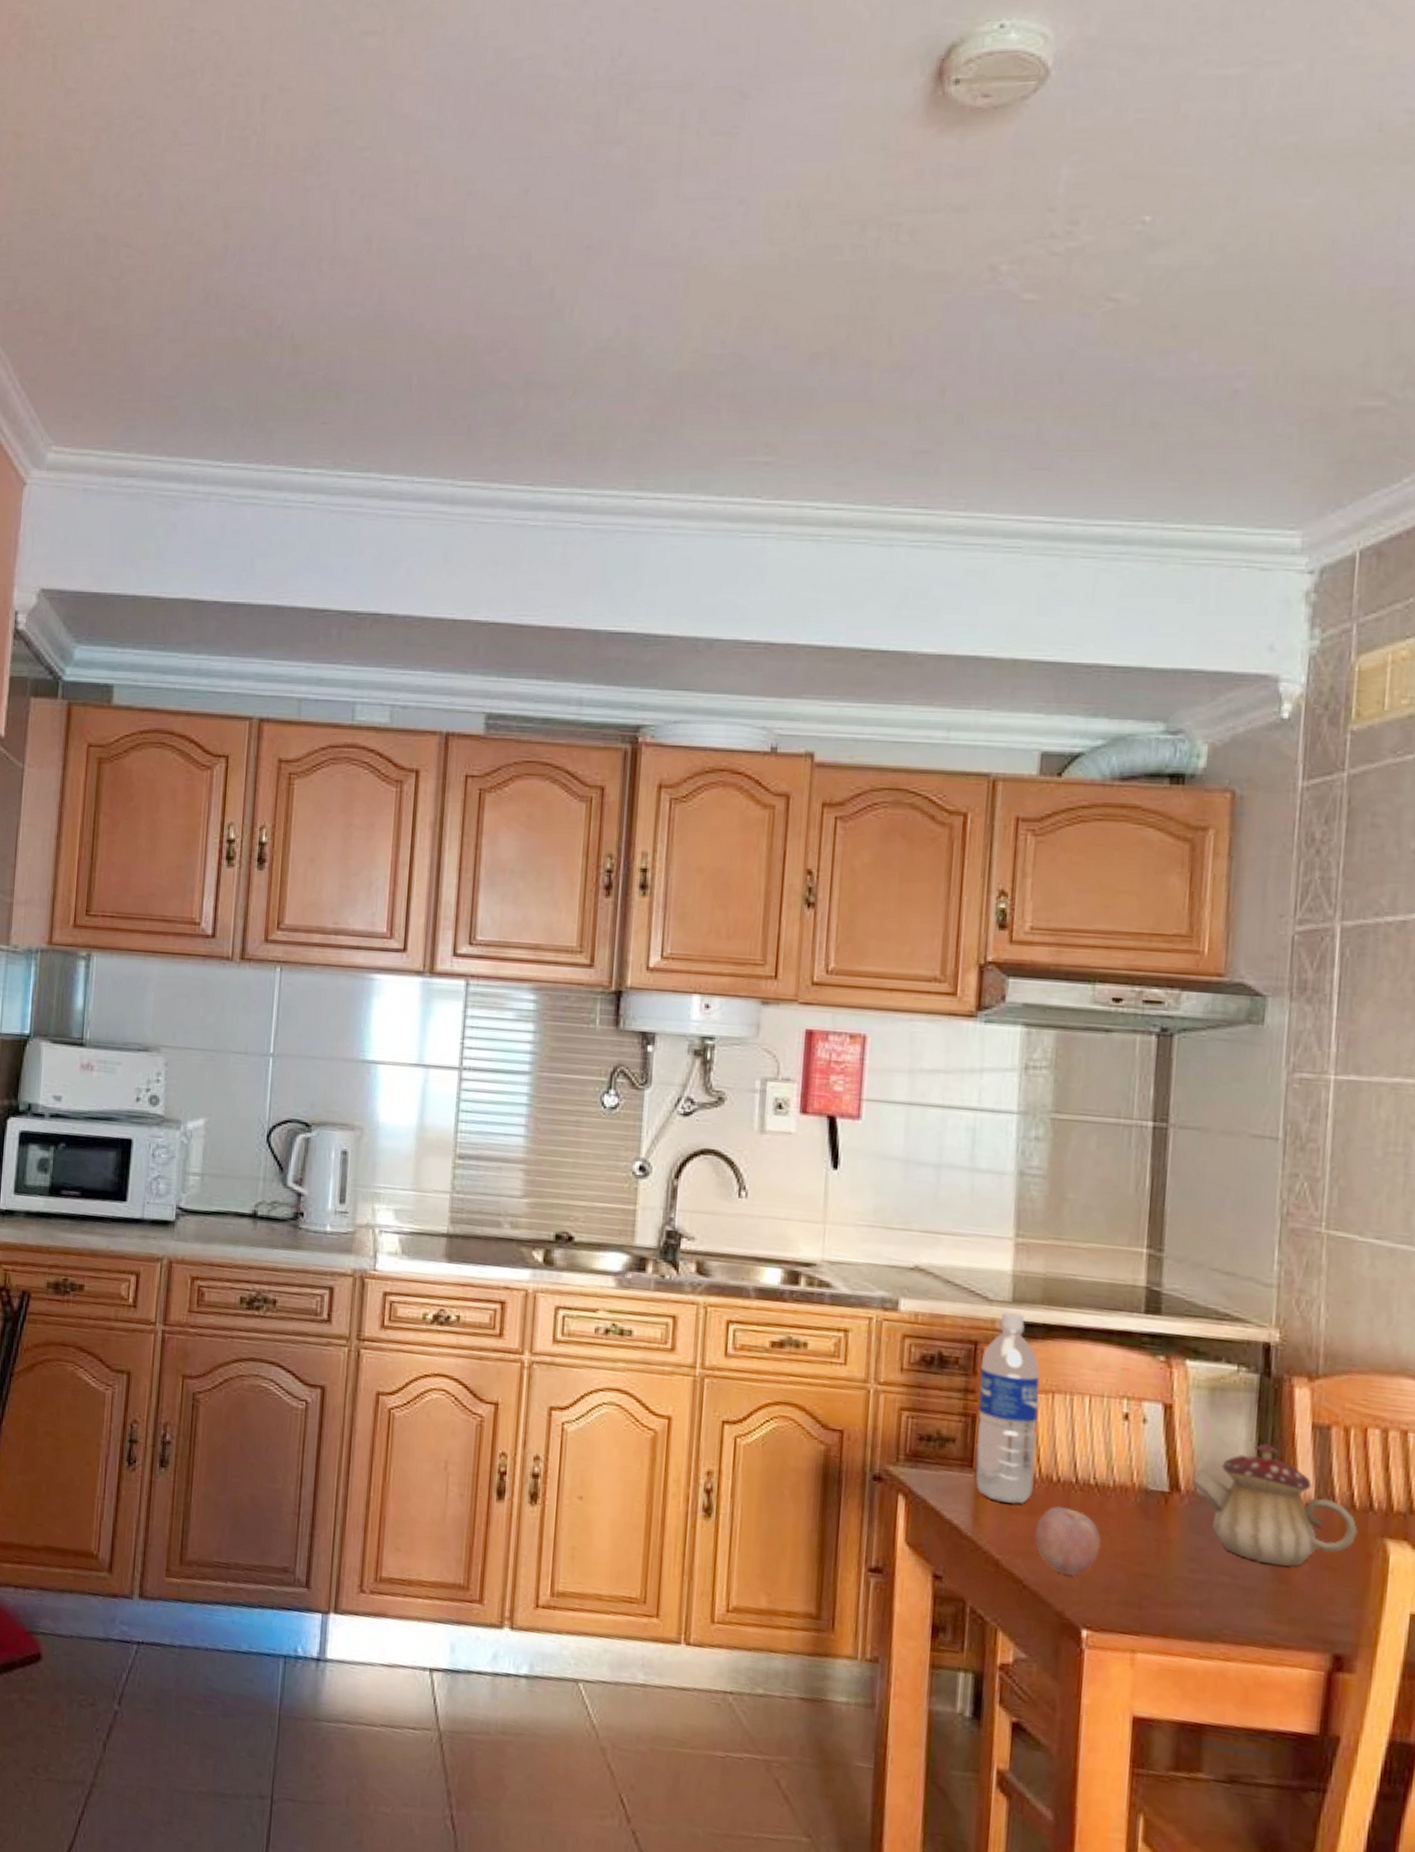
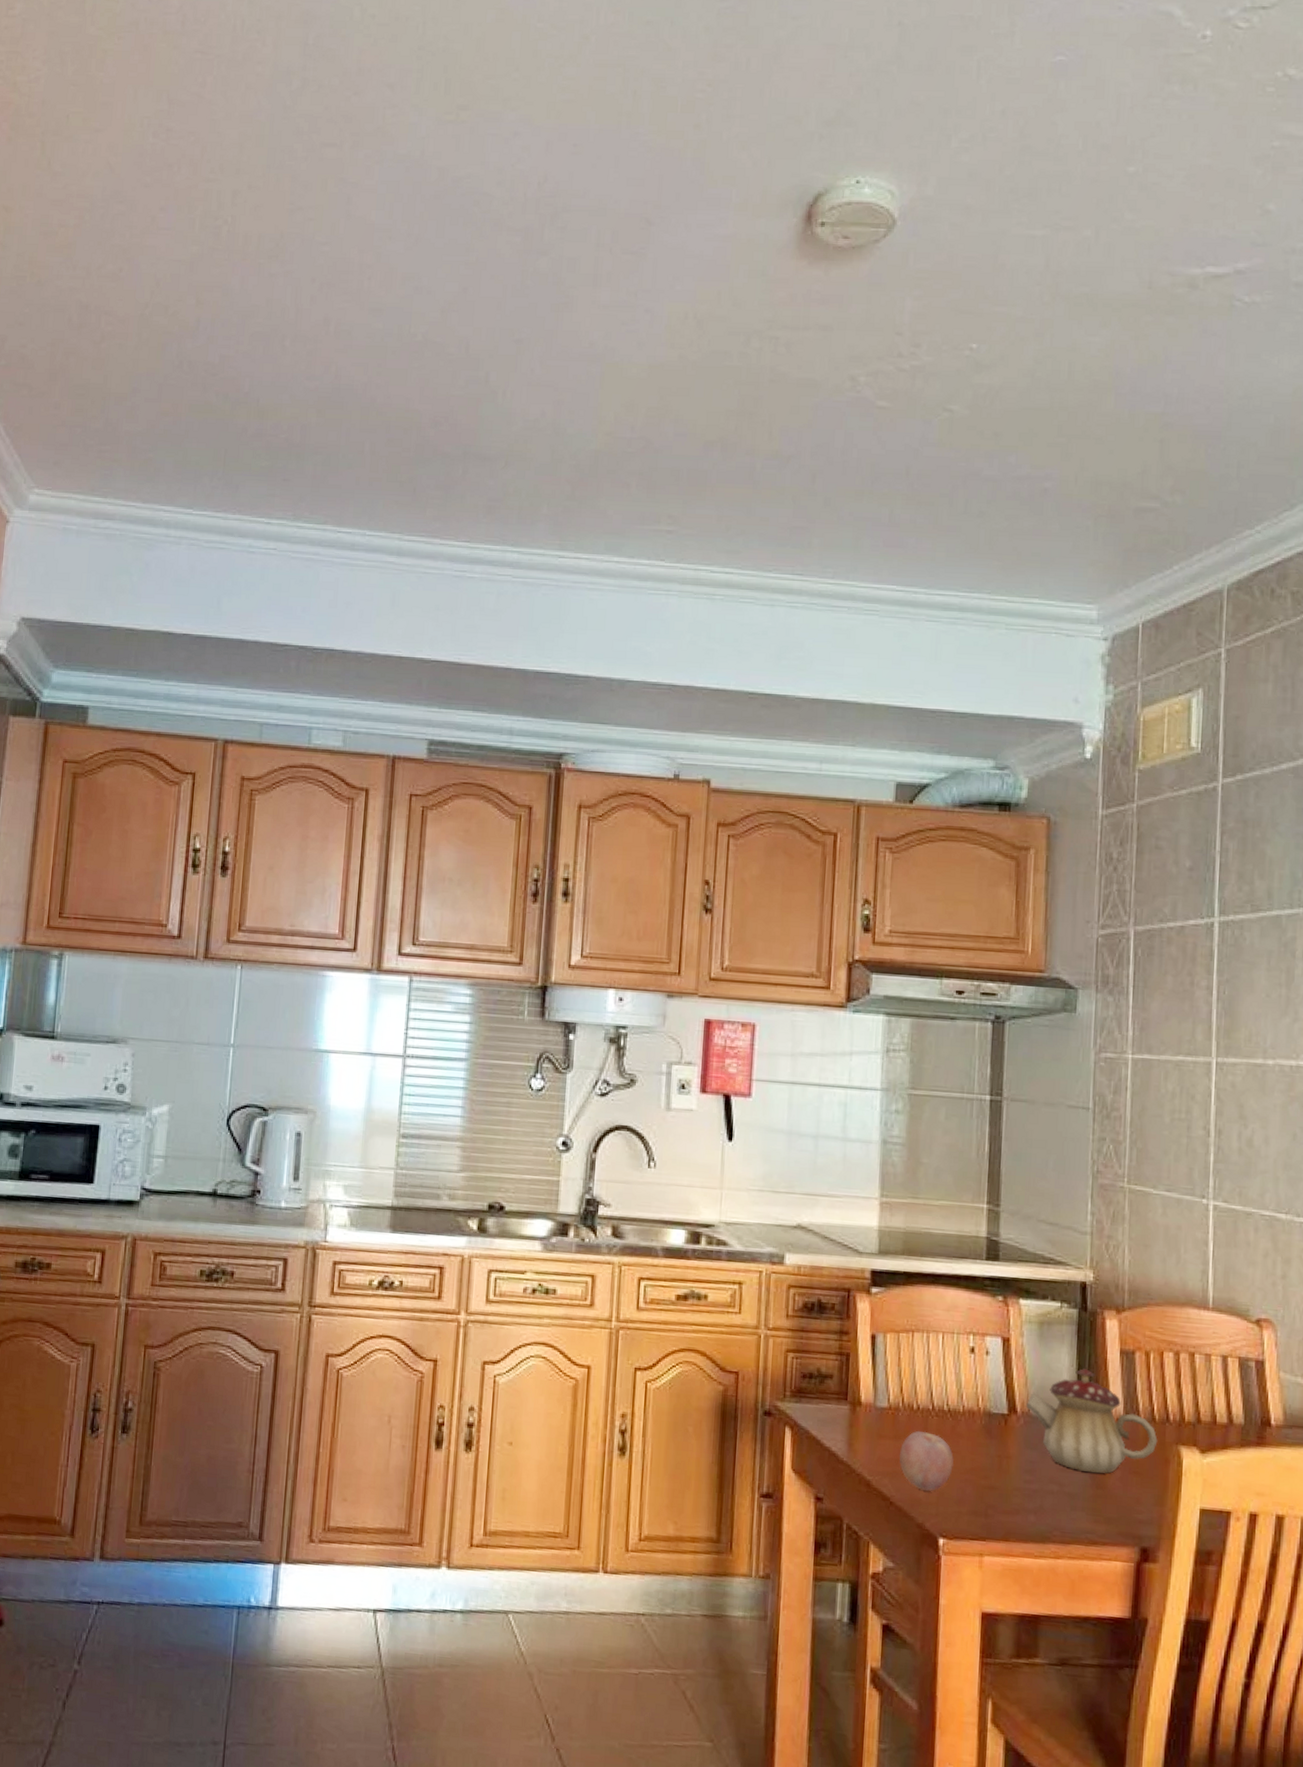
water bottle: present [975,1311,1041,1505] -> none [849,1261,902,1431]

